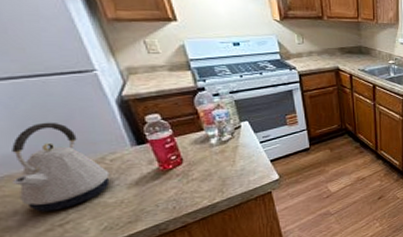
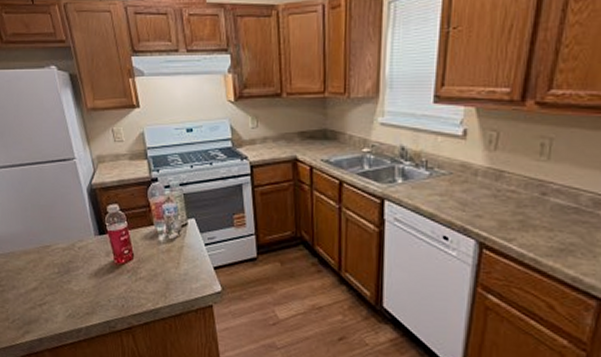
kettle: present [12,122,110,212] -> none [14,206,77,291]

